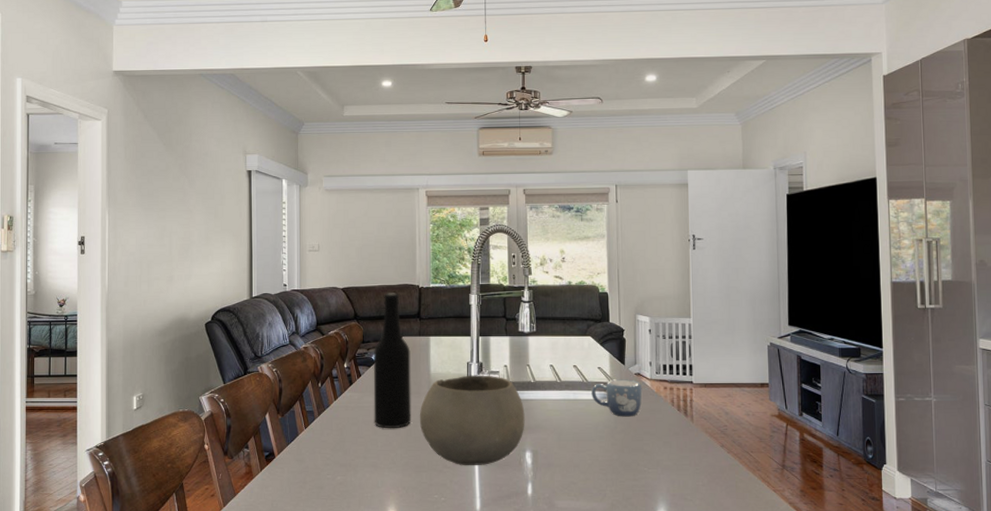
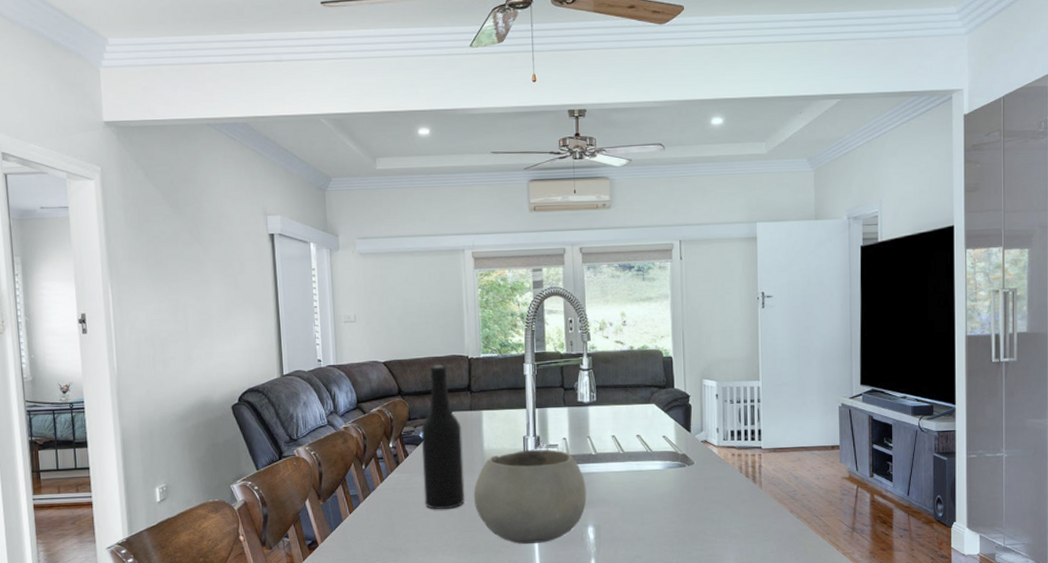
mug: present [591,379,643,417] -> none [656,447,710,487]

